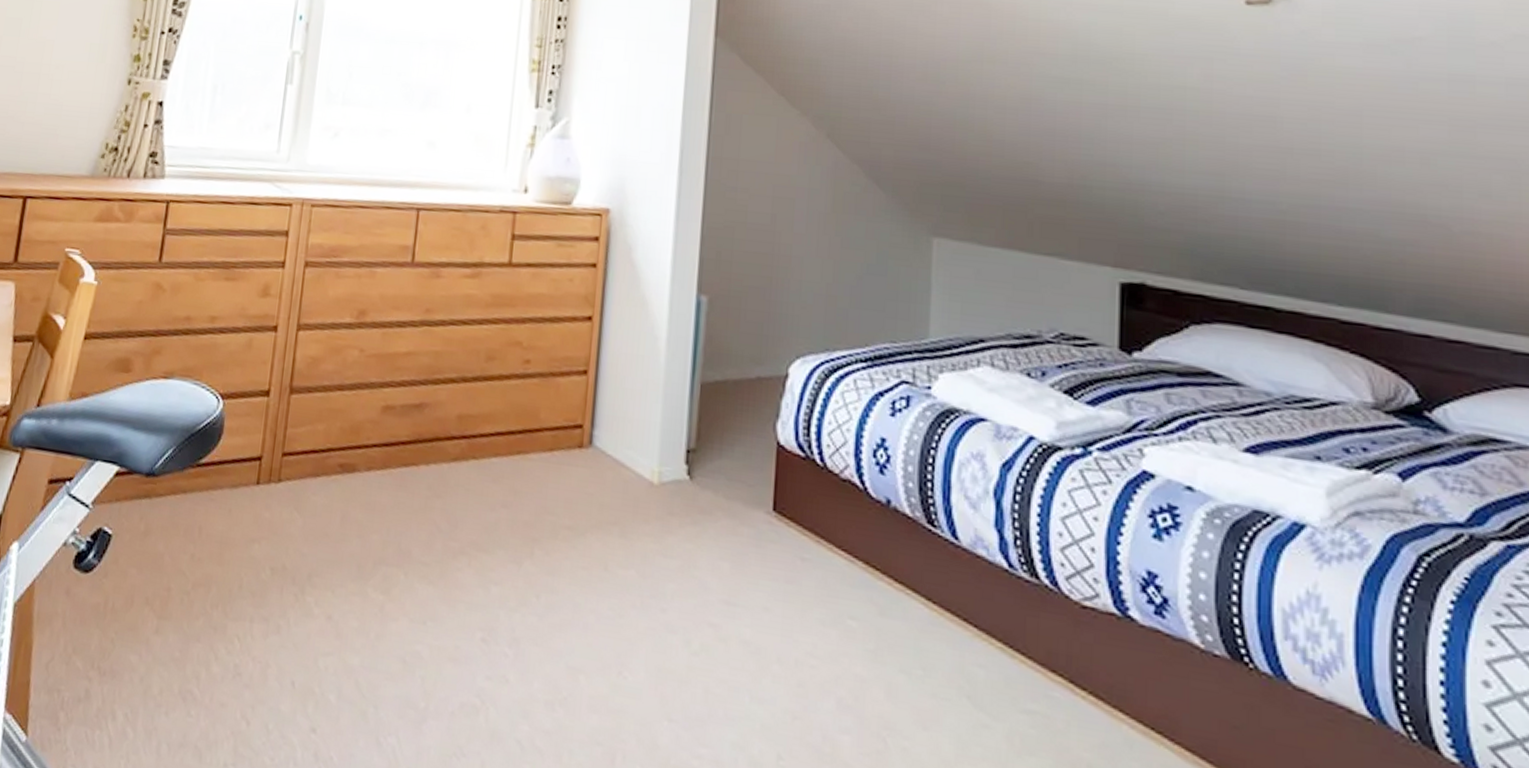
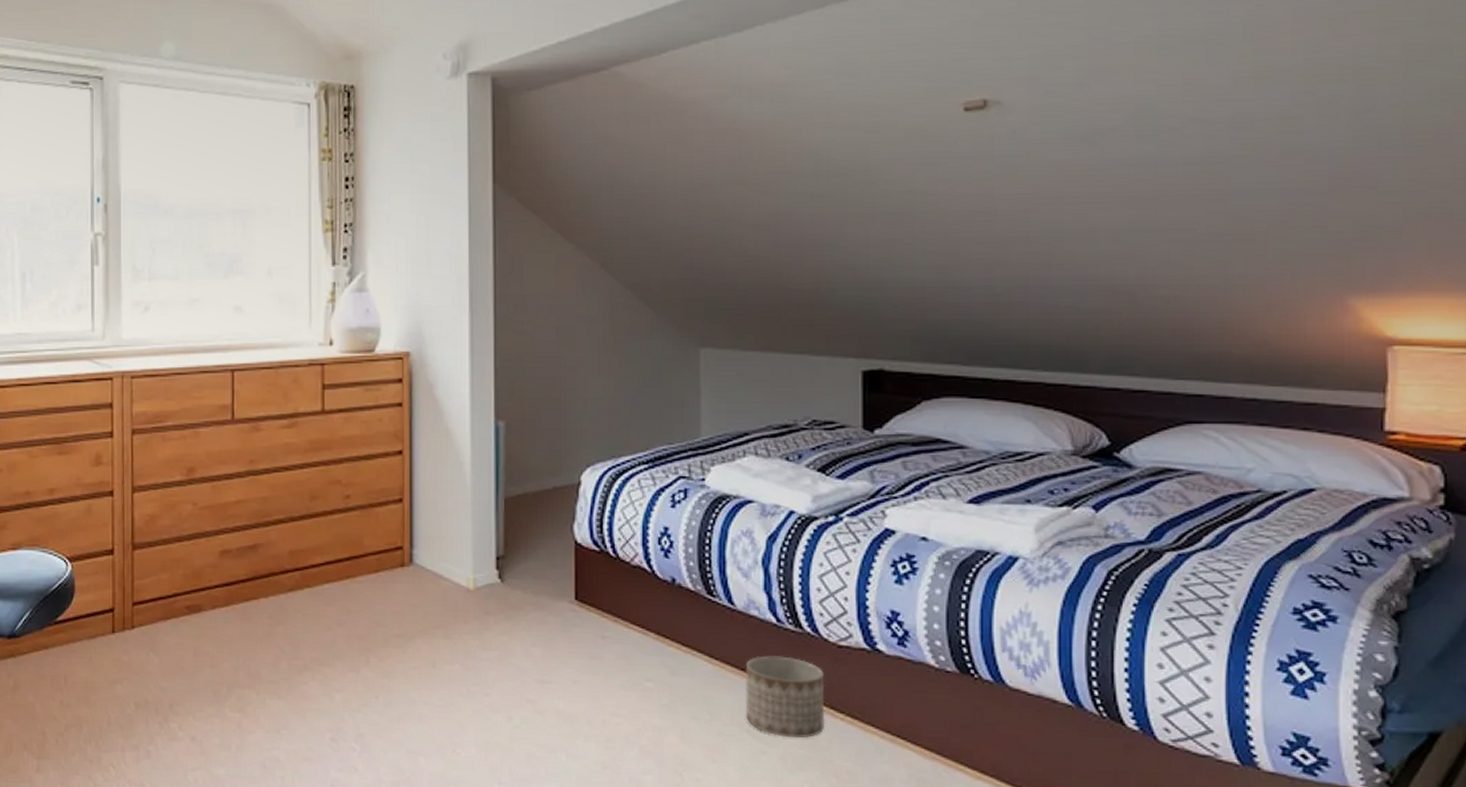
planter: none [966,606,1065,715] -> present [745,655,825,739]

